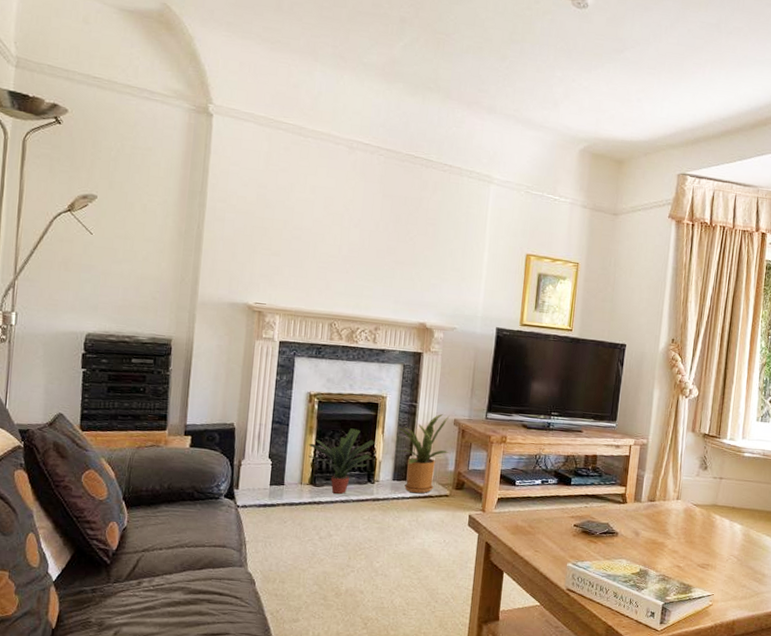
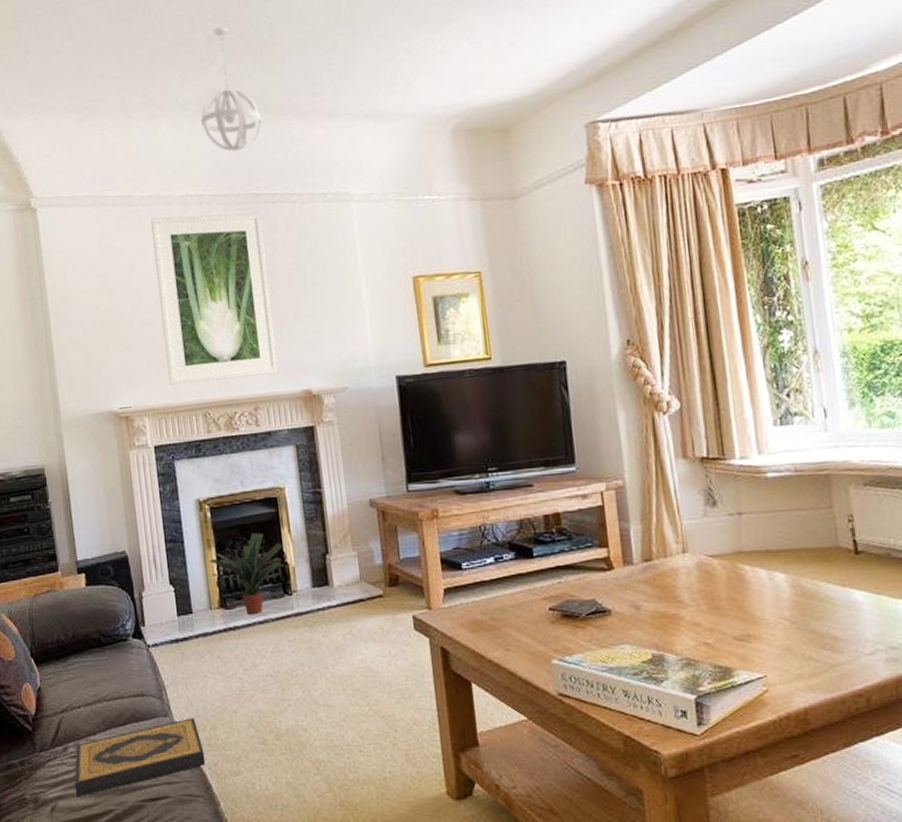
hardback book: none [141,571,270,625] -> present [74,718,206,796]
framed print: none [305,151,414,304] -> present [151,213,278,385]
pendant light: none [379,11,433,117] -> present [201,27,262,152]
house plant: present [396,414,450,494] -> none [303,496,371,600]

